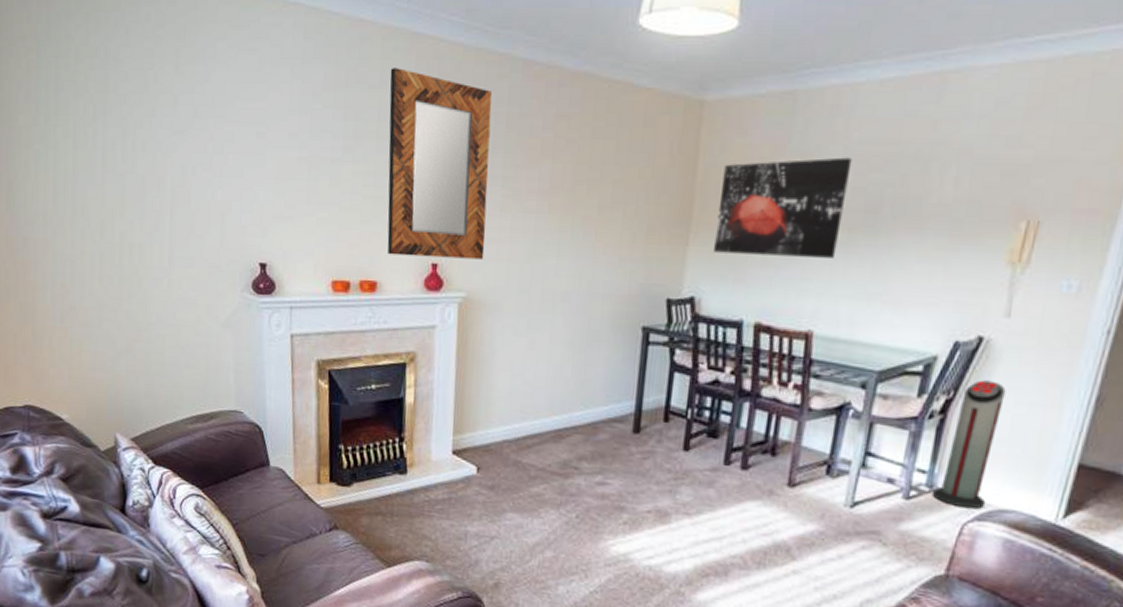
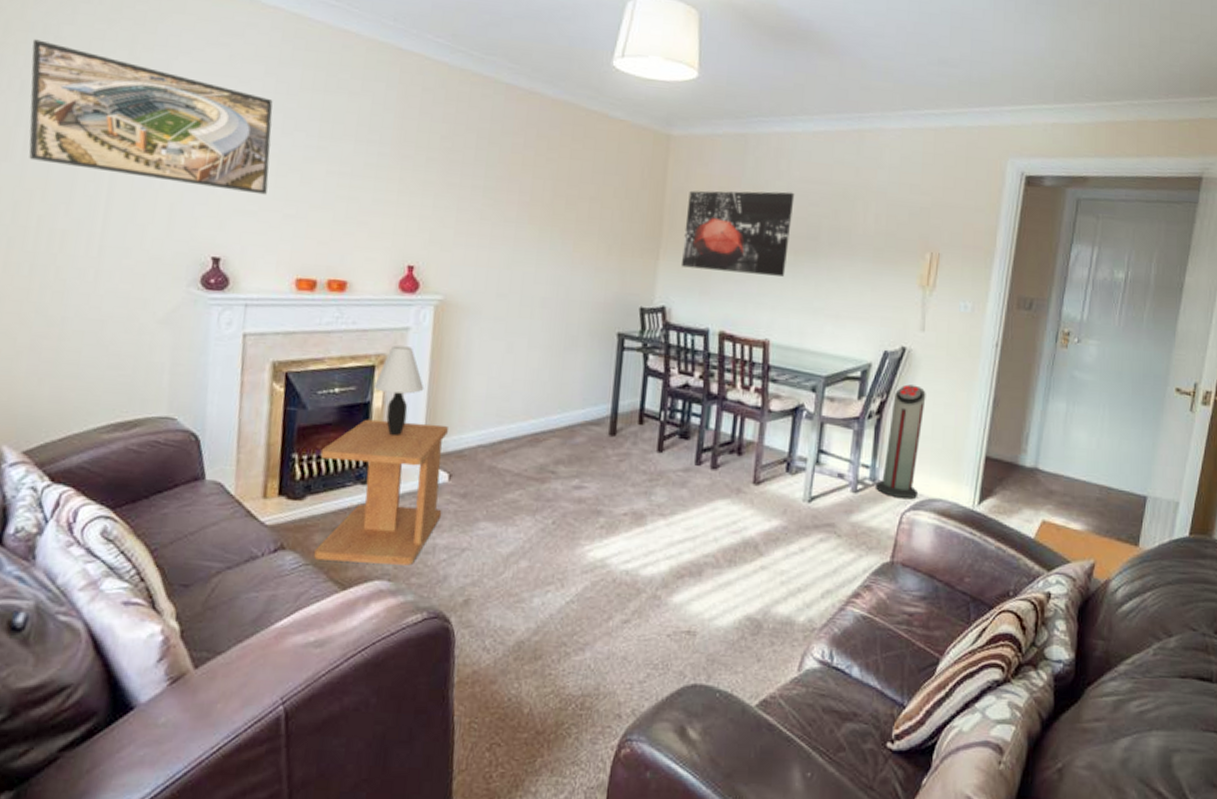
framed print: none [98,64,302,200] -> present [28,39,273,195]
side table: none [362,414,475,549] -> present [314,419,448,566]
home mirror: present [387,68,492,260] -> none [360,77,475,264]
table lamp: none [405,343,452,431] -> present [373,345,424,437]

